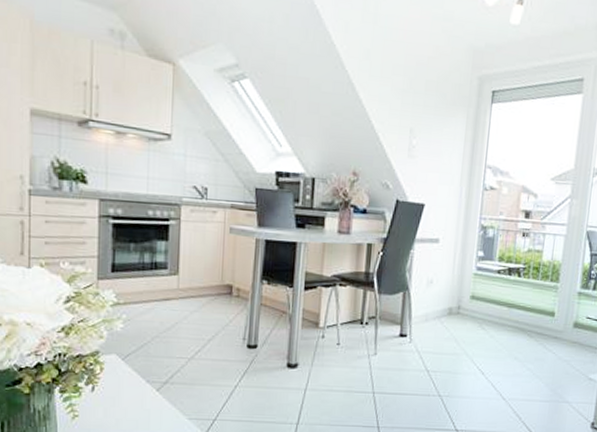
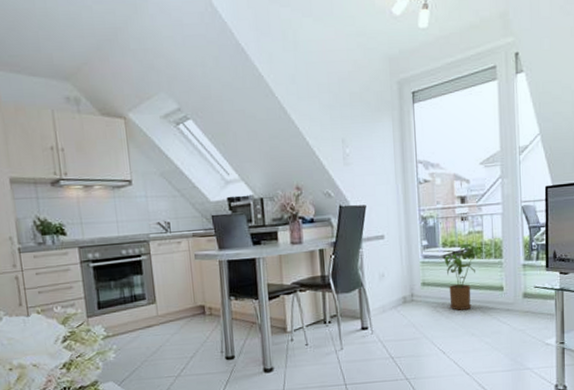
house plant: none [496,260,541,331] -> present [444,243,484,311]

